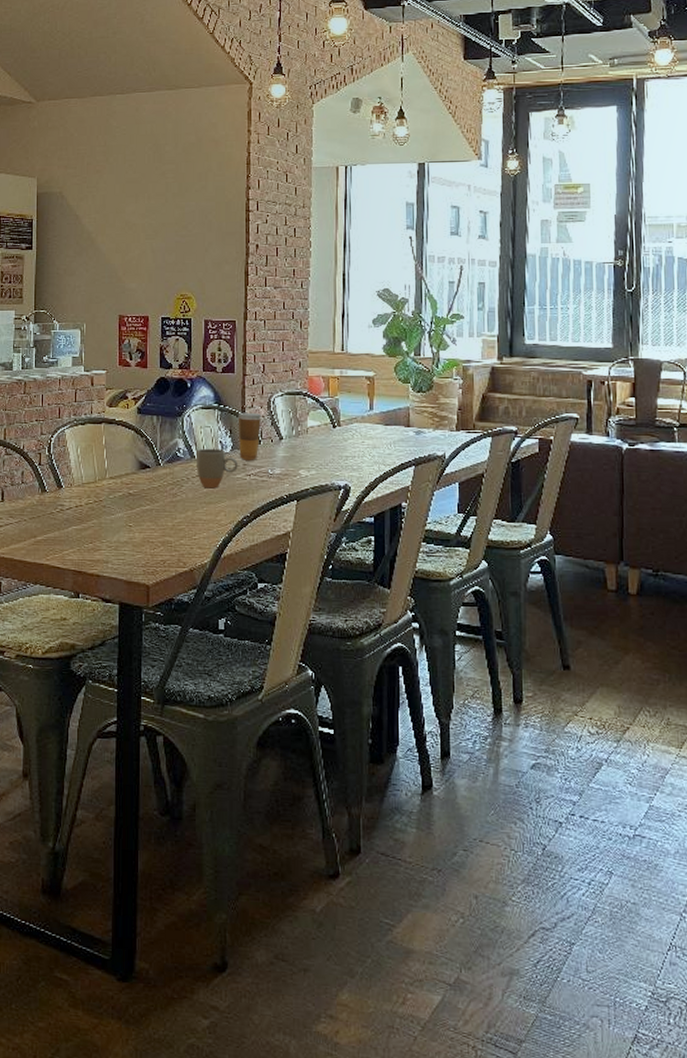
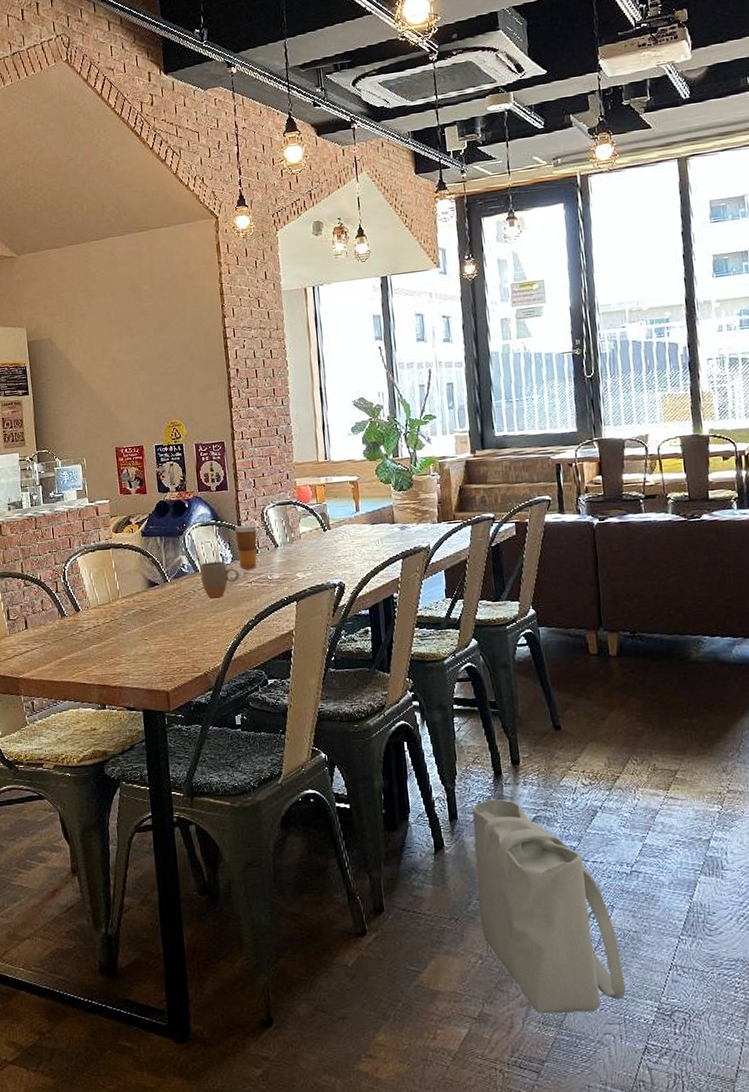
tote bag: none [465,739,618,990] -> present [472,799,626,1014]

